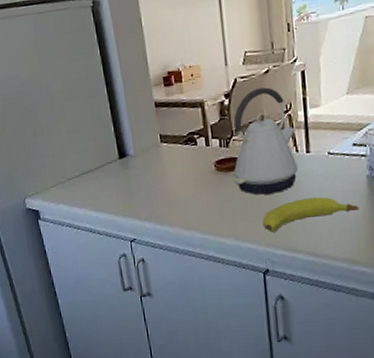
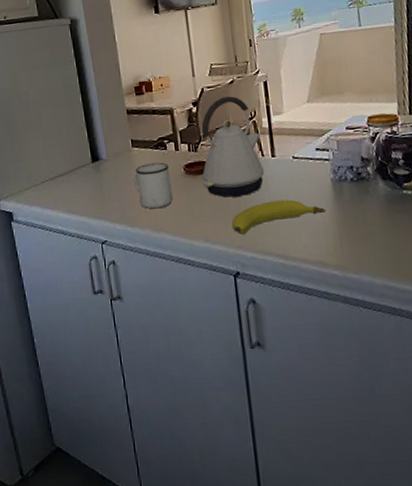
mug: none [162,158,203,207] -> present [133,162,173,209]

